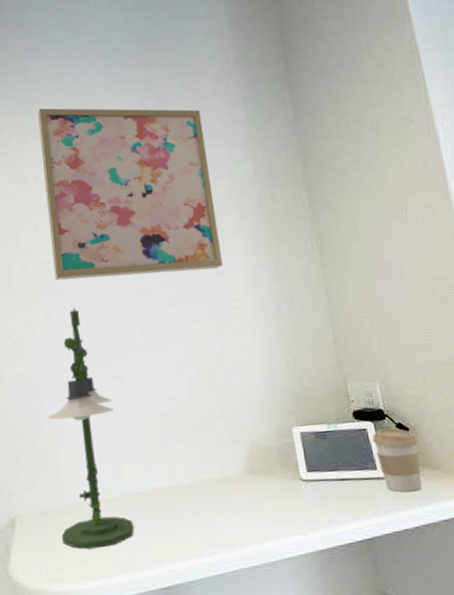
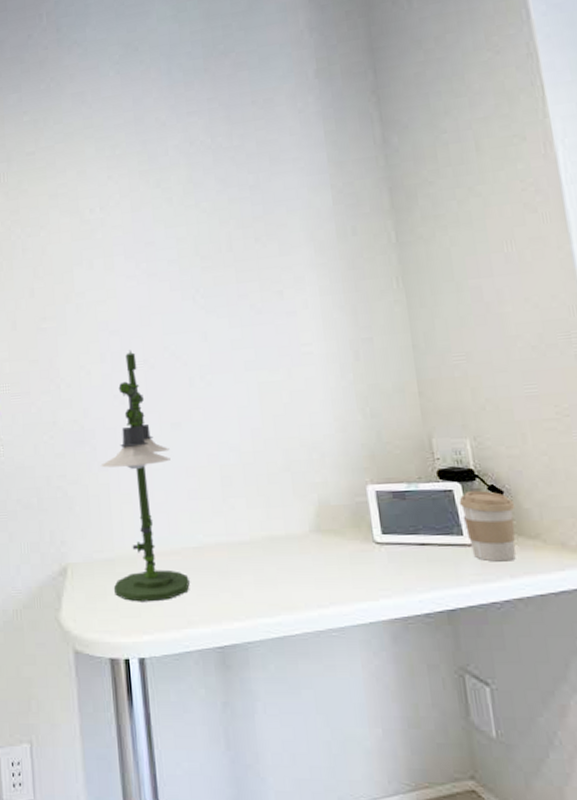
wall art: present [38,108,223,280] -> none [94,131,294,321]

